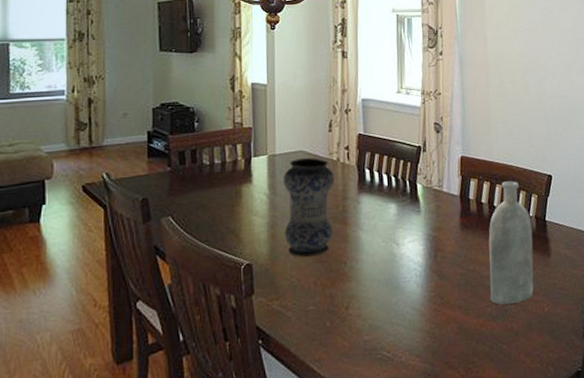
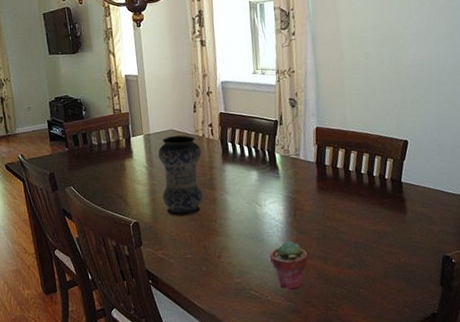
potted succulent: none [405,287,448,349] -> present [269,240,308,291]
bottle: present [488,181,534,305] -> none [344,147,390,256]

